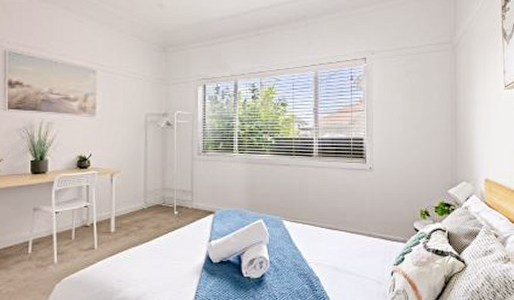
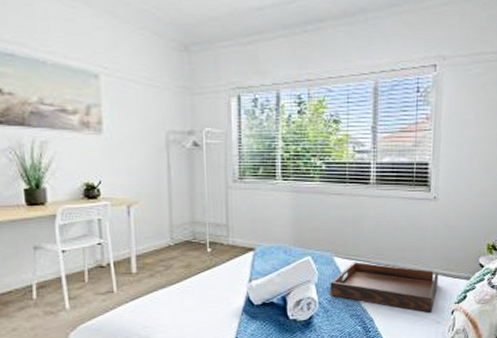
serving tray: none [280,225,377,273] -> present [330,262,439,313]

